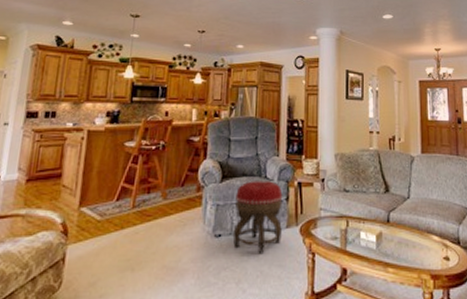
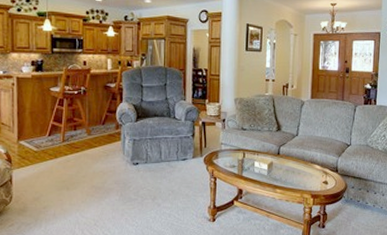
footstool: present [232,181,283,253] -> none [148,120,189,177]

